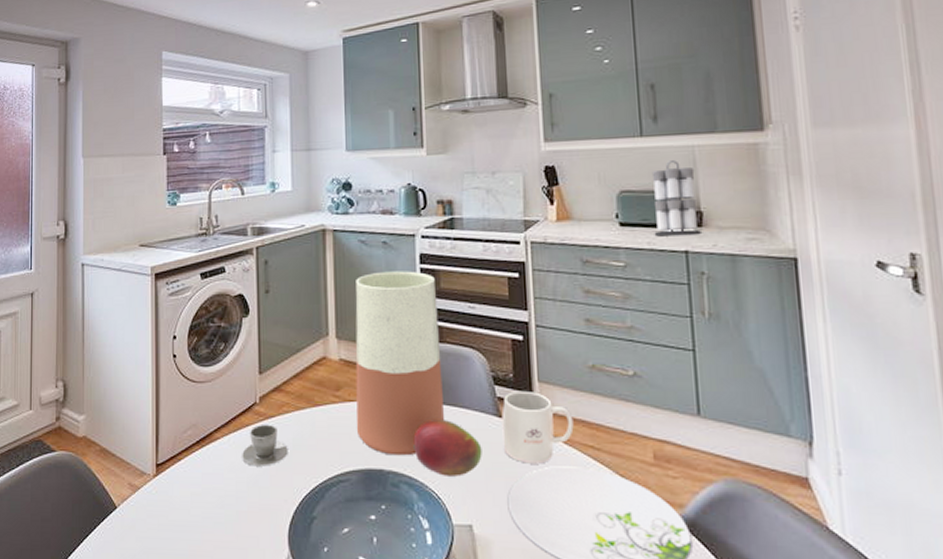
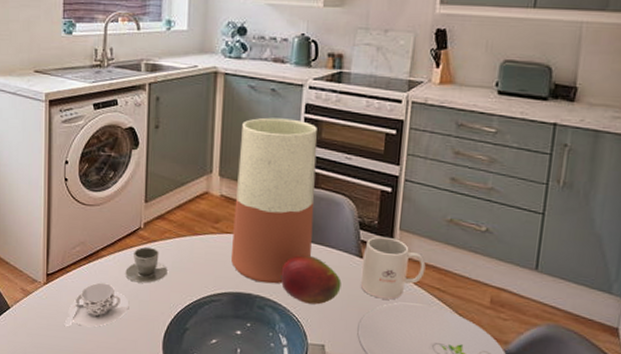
teacup: none [177,470,248,525] -> present [64,282,129,327]
spice rack: present [651,159,701,237] -> none [528,33,579,110]

